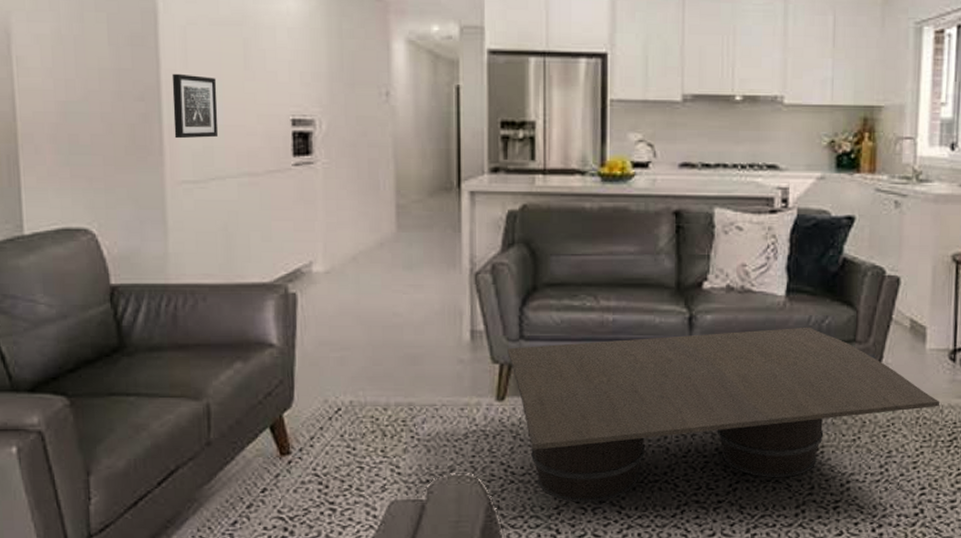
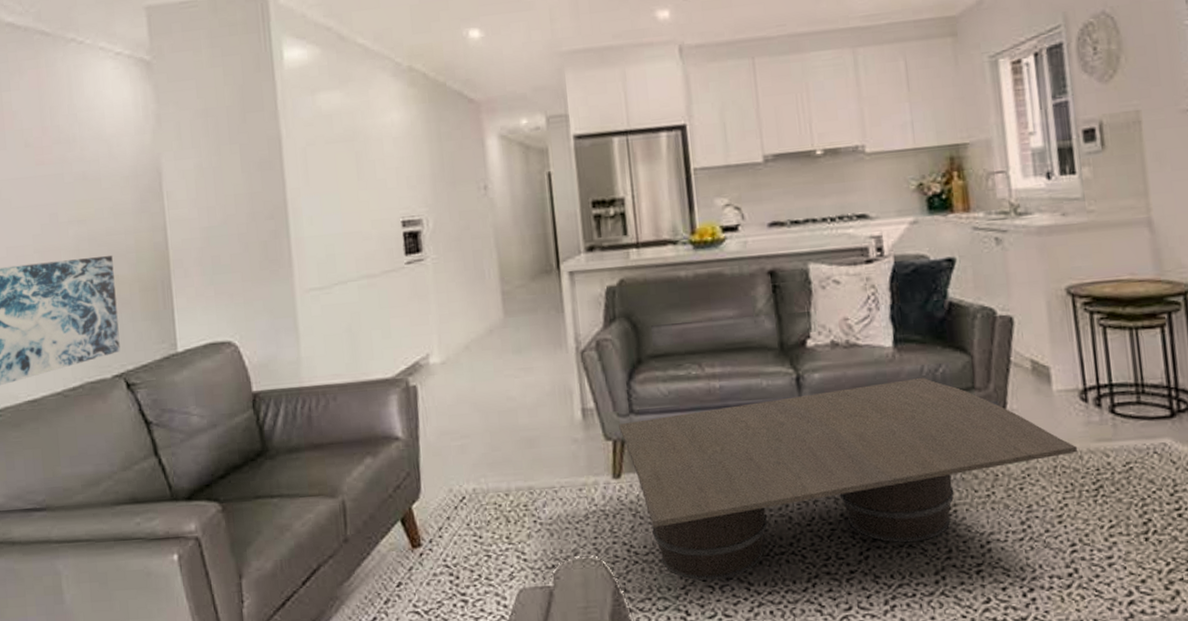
wall art: present [172,73,219,139] -> none [296,190,339,250]

